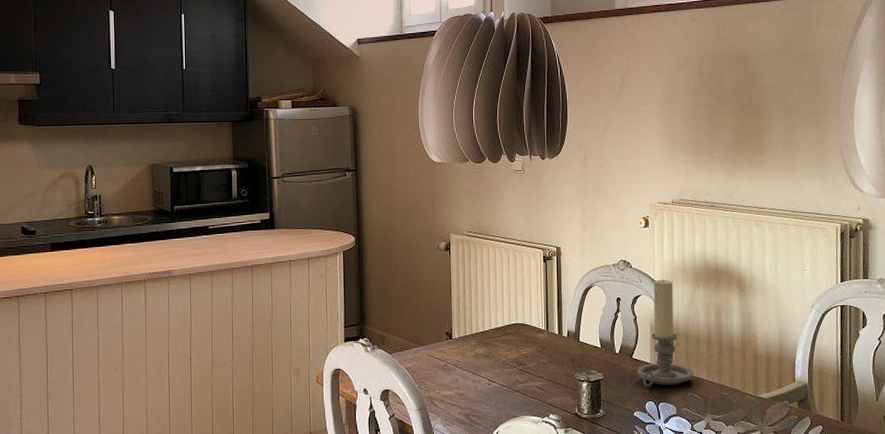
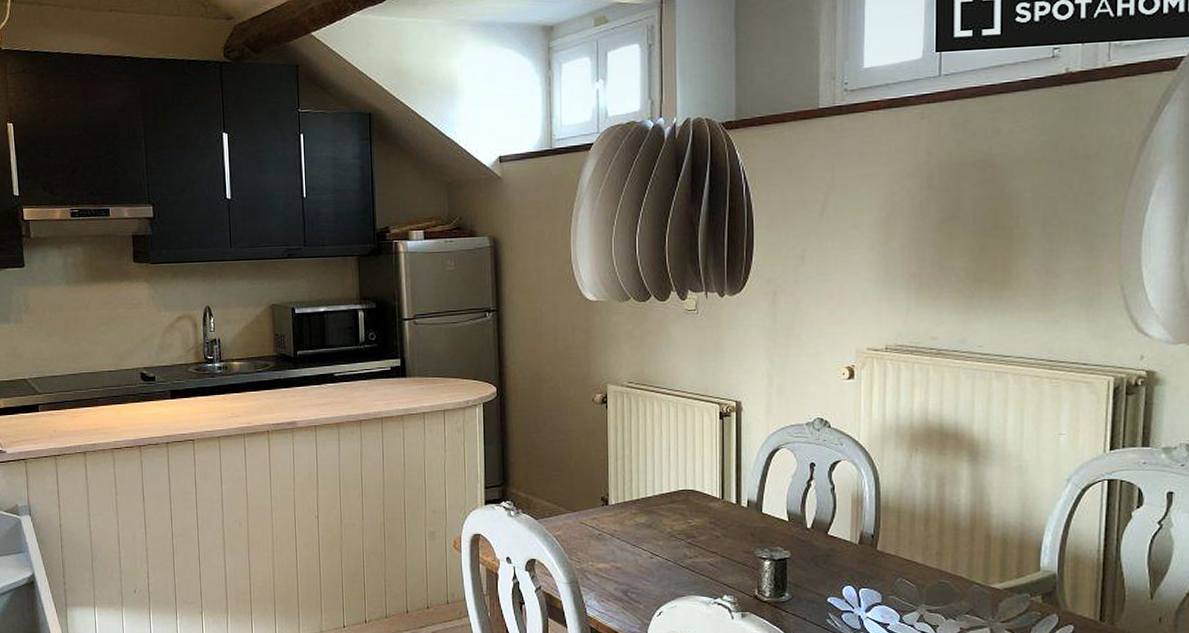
candle holder: present [636,279,694,388] -> none [832,442,905,570]

